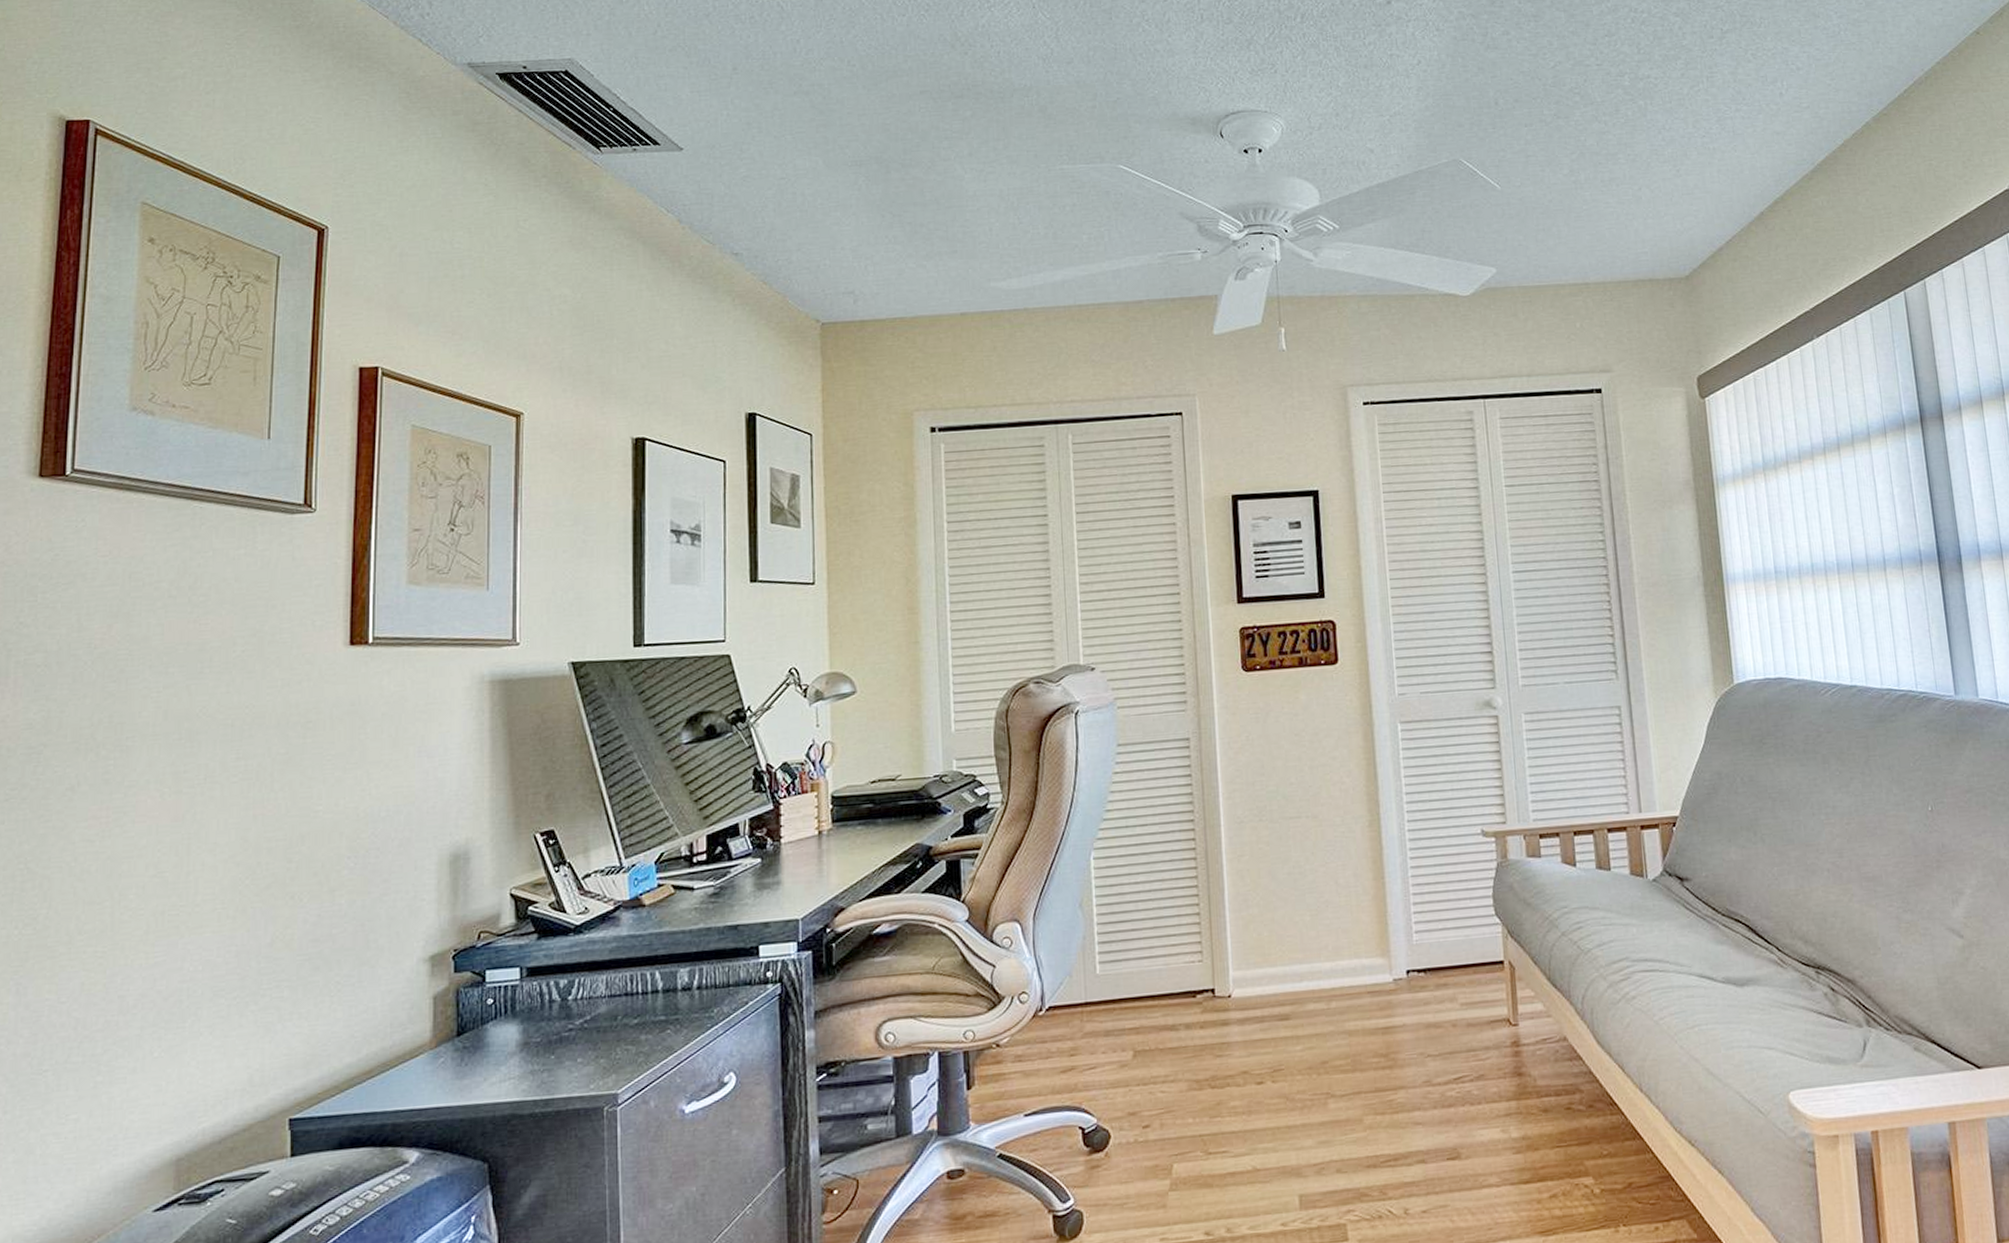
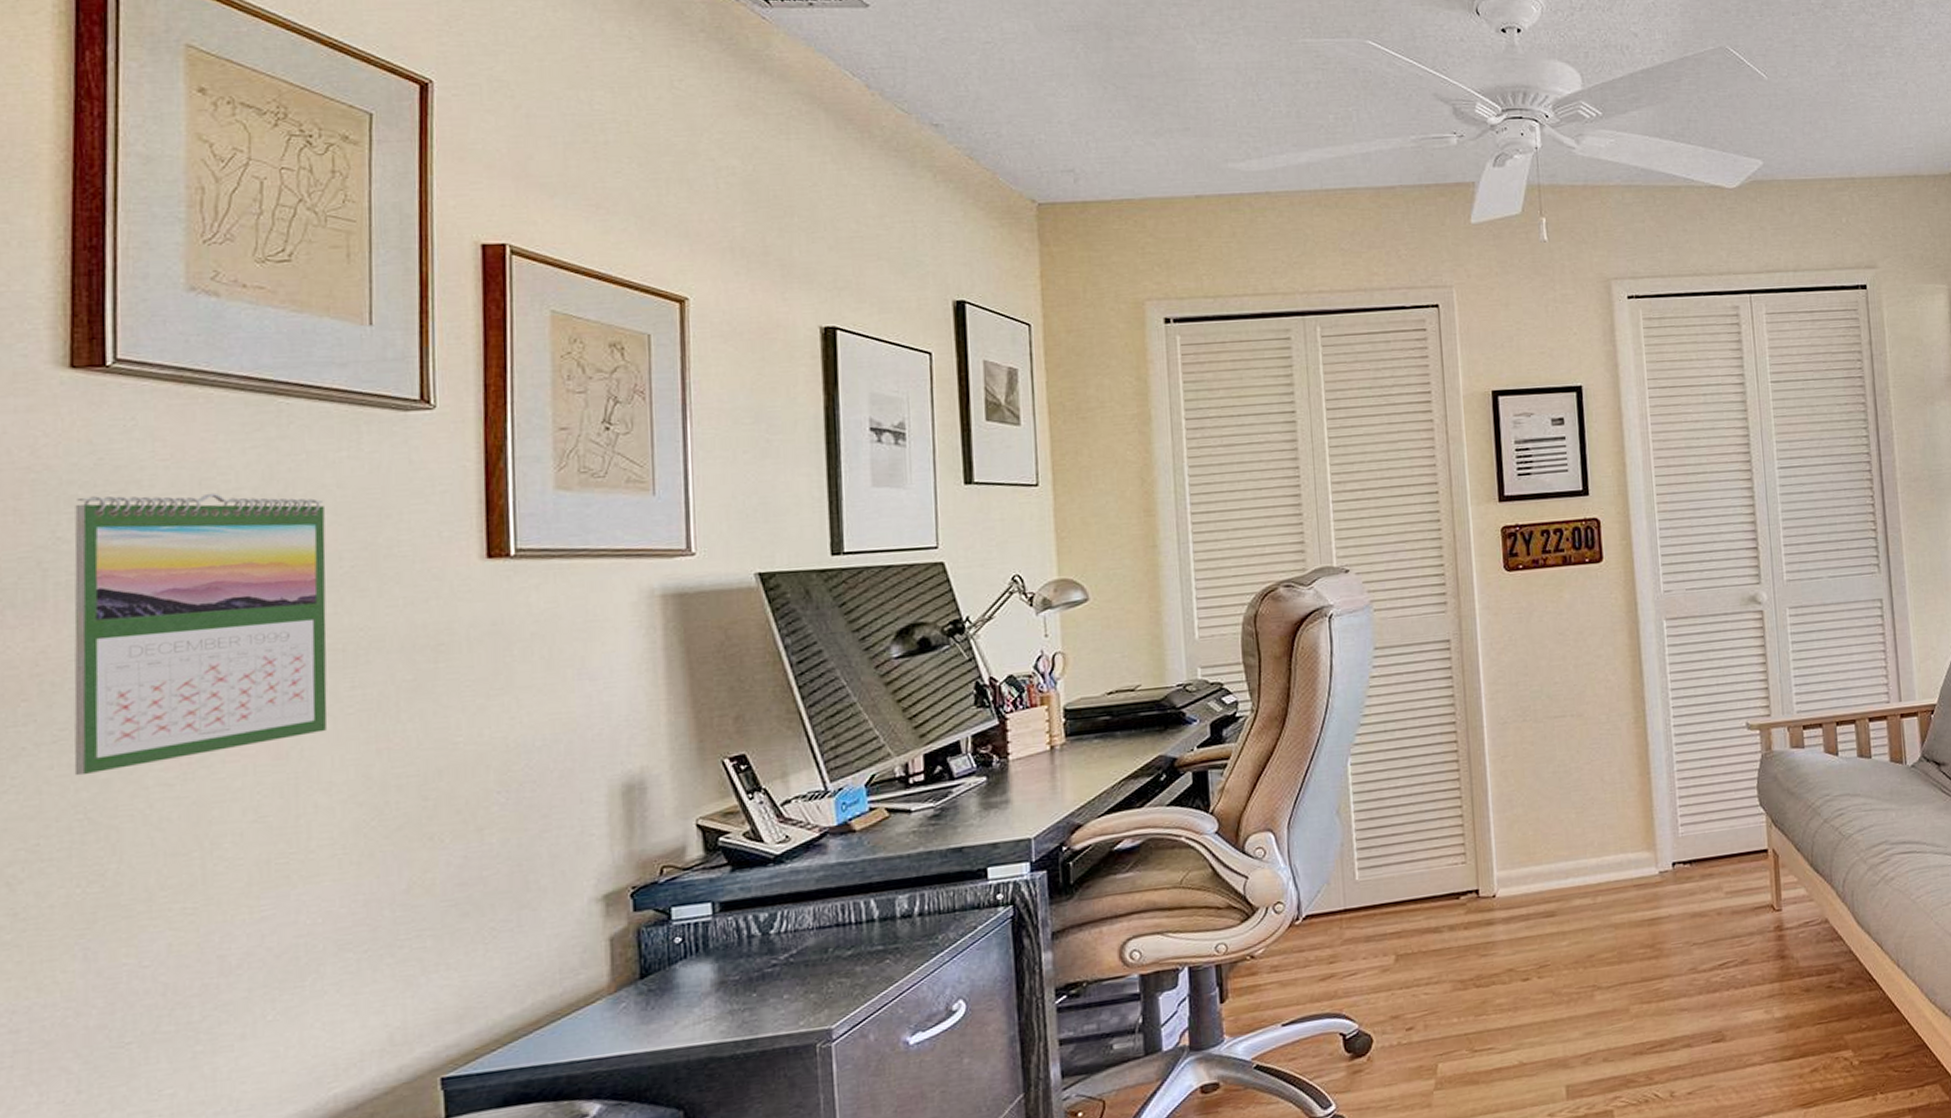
calendar: none [19,585,224,831] -> present [74,493,327,776]

